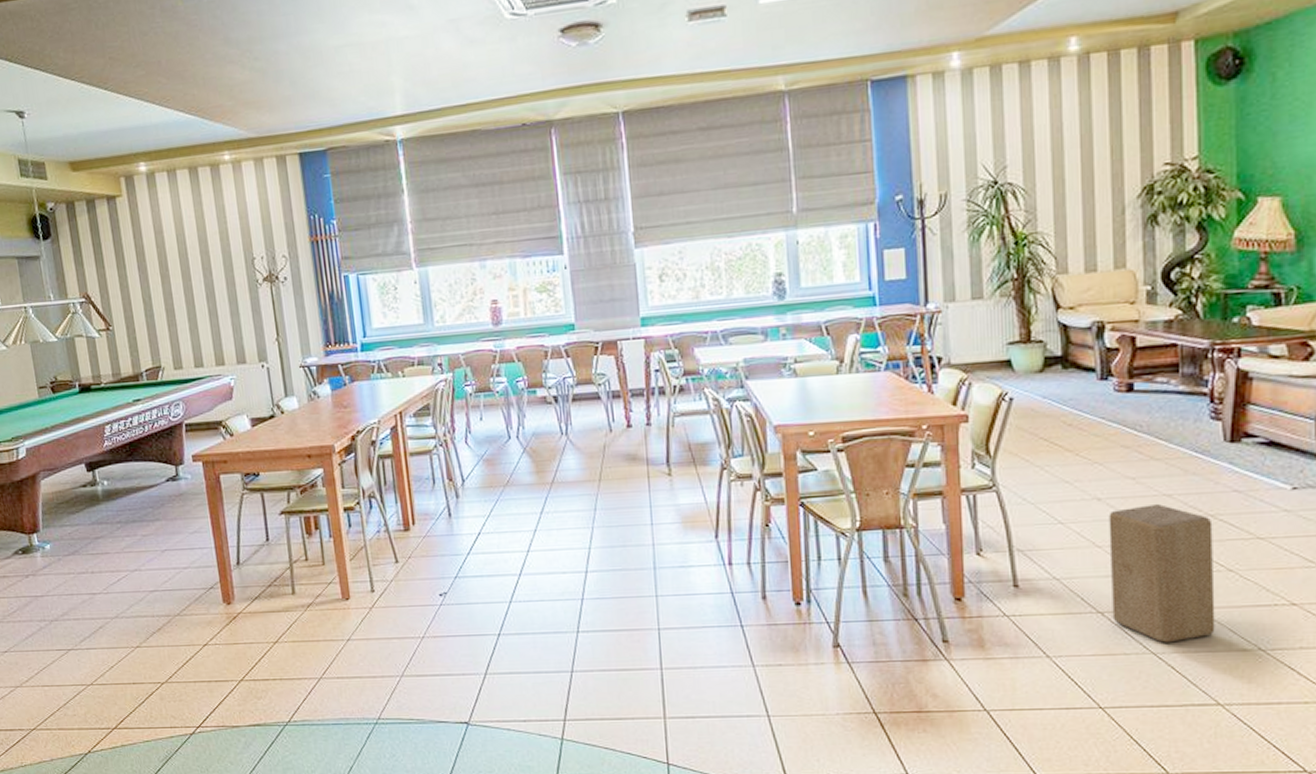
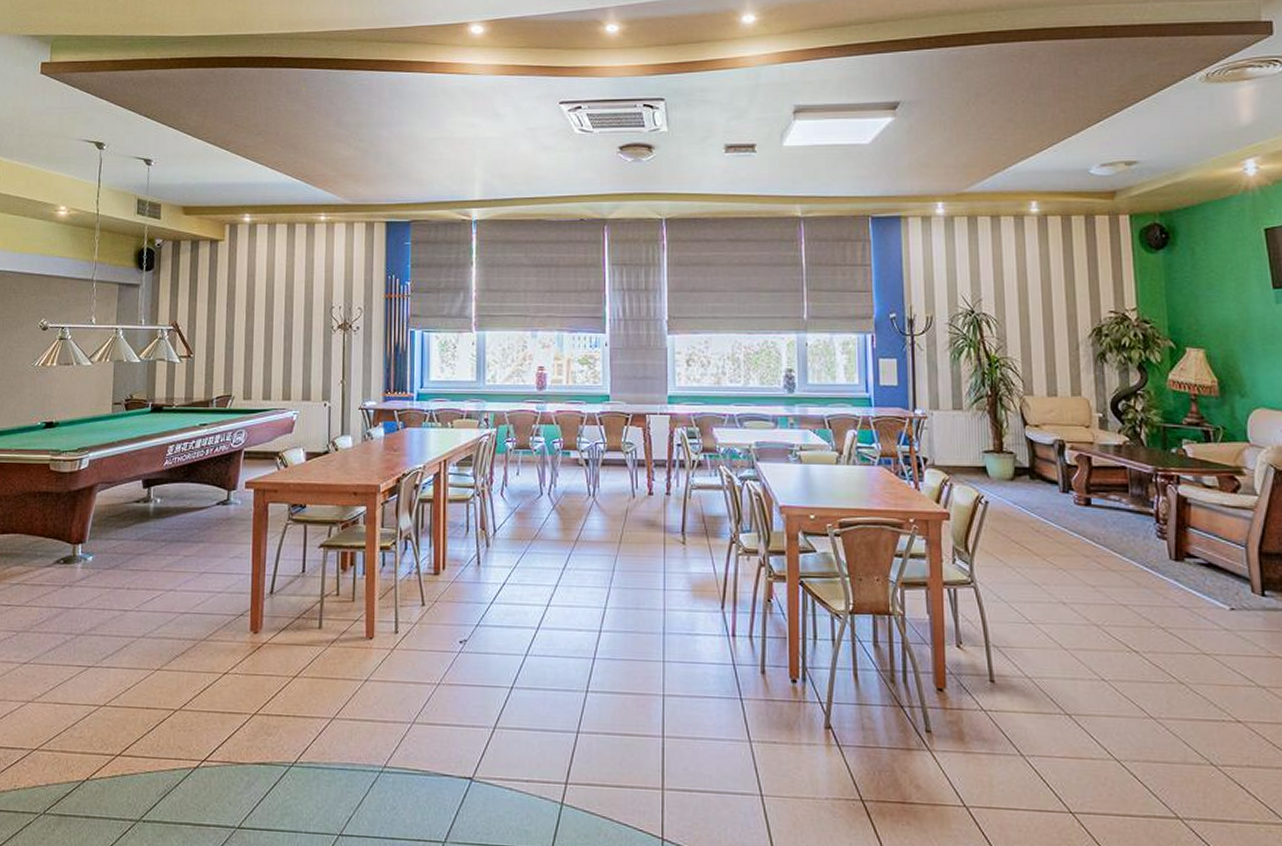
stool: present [1108,503,1215,643] -> none [1073,612,1171,751]

